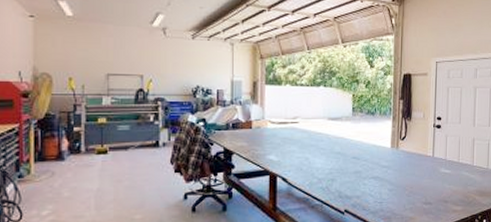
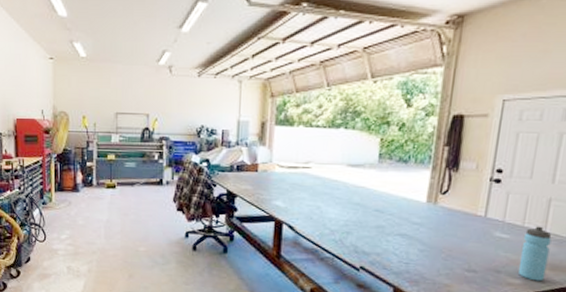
water bottle: none [459,161,478,206] -> present [517,226,552,282]

